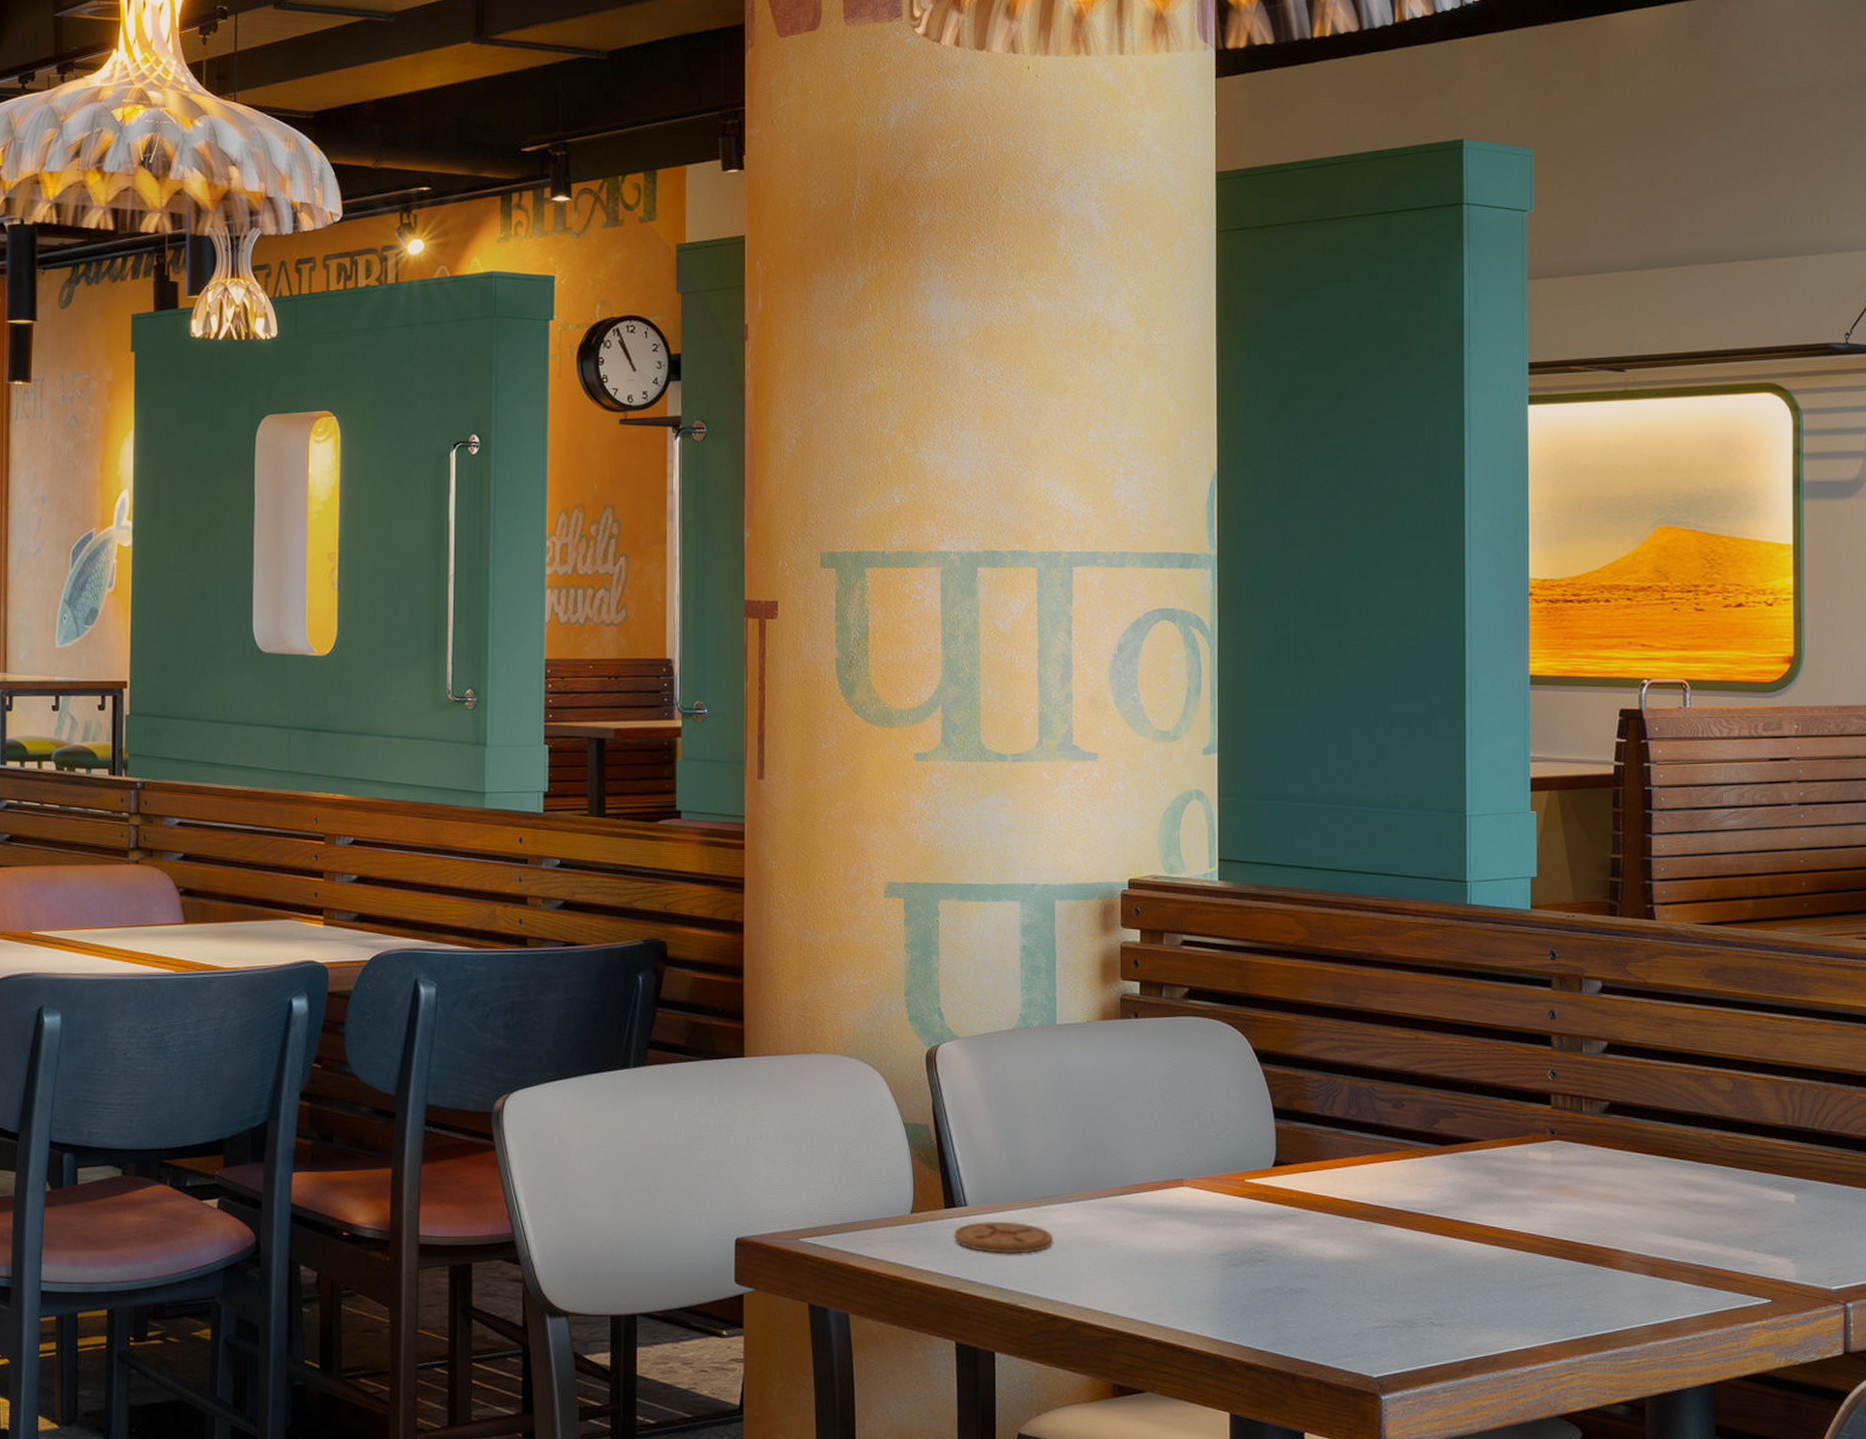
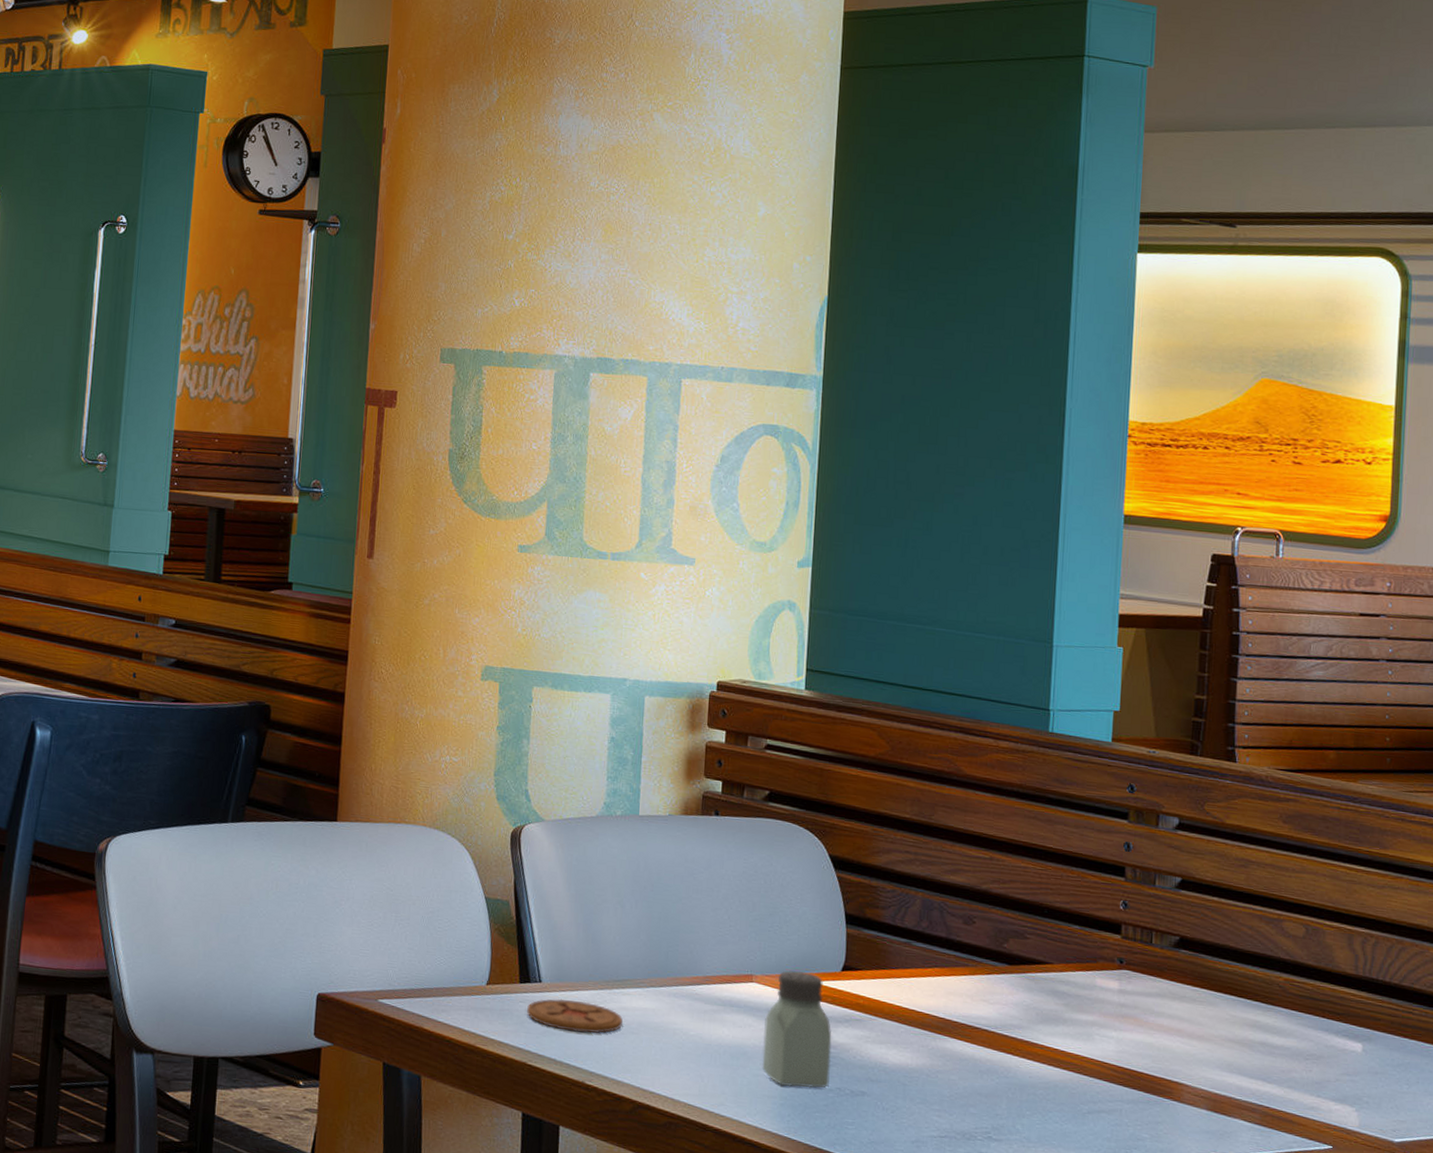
saltshaker: none [1198,1171,1267,1291] -> present [762,970,832,1088]

